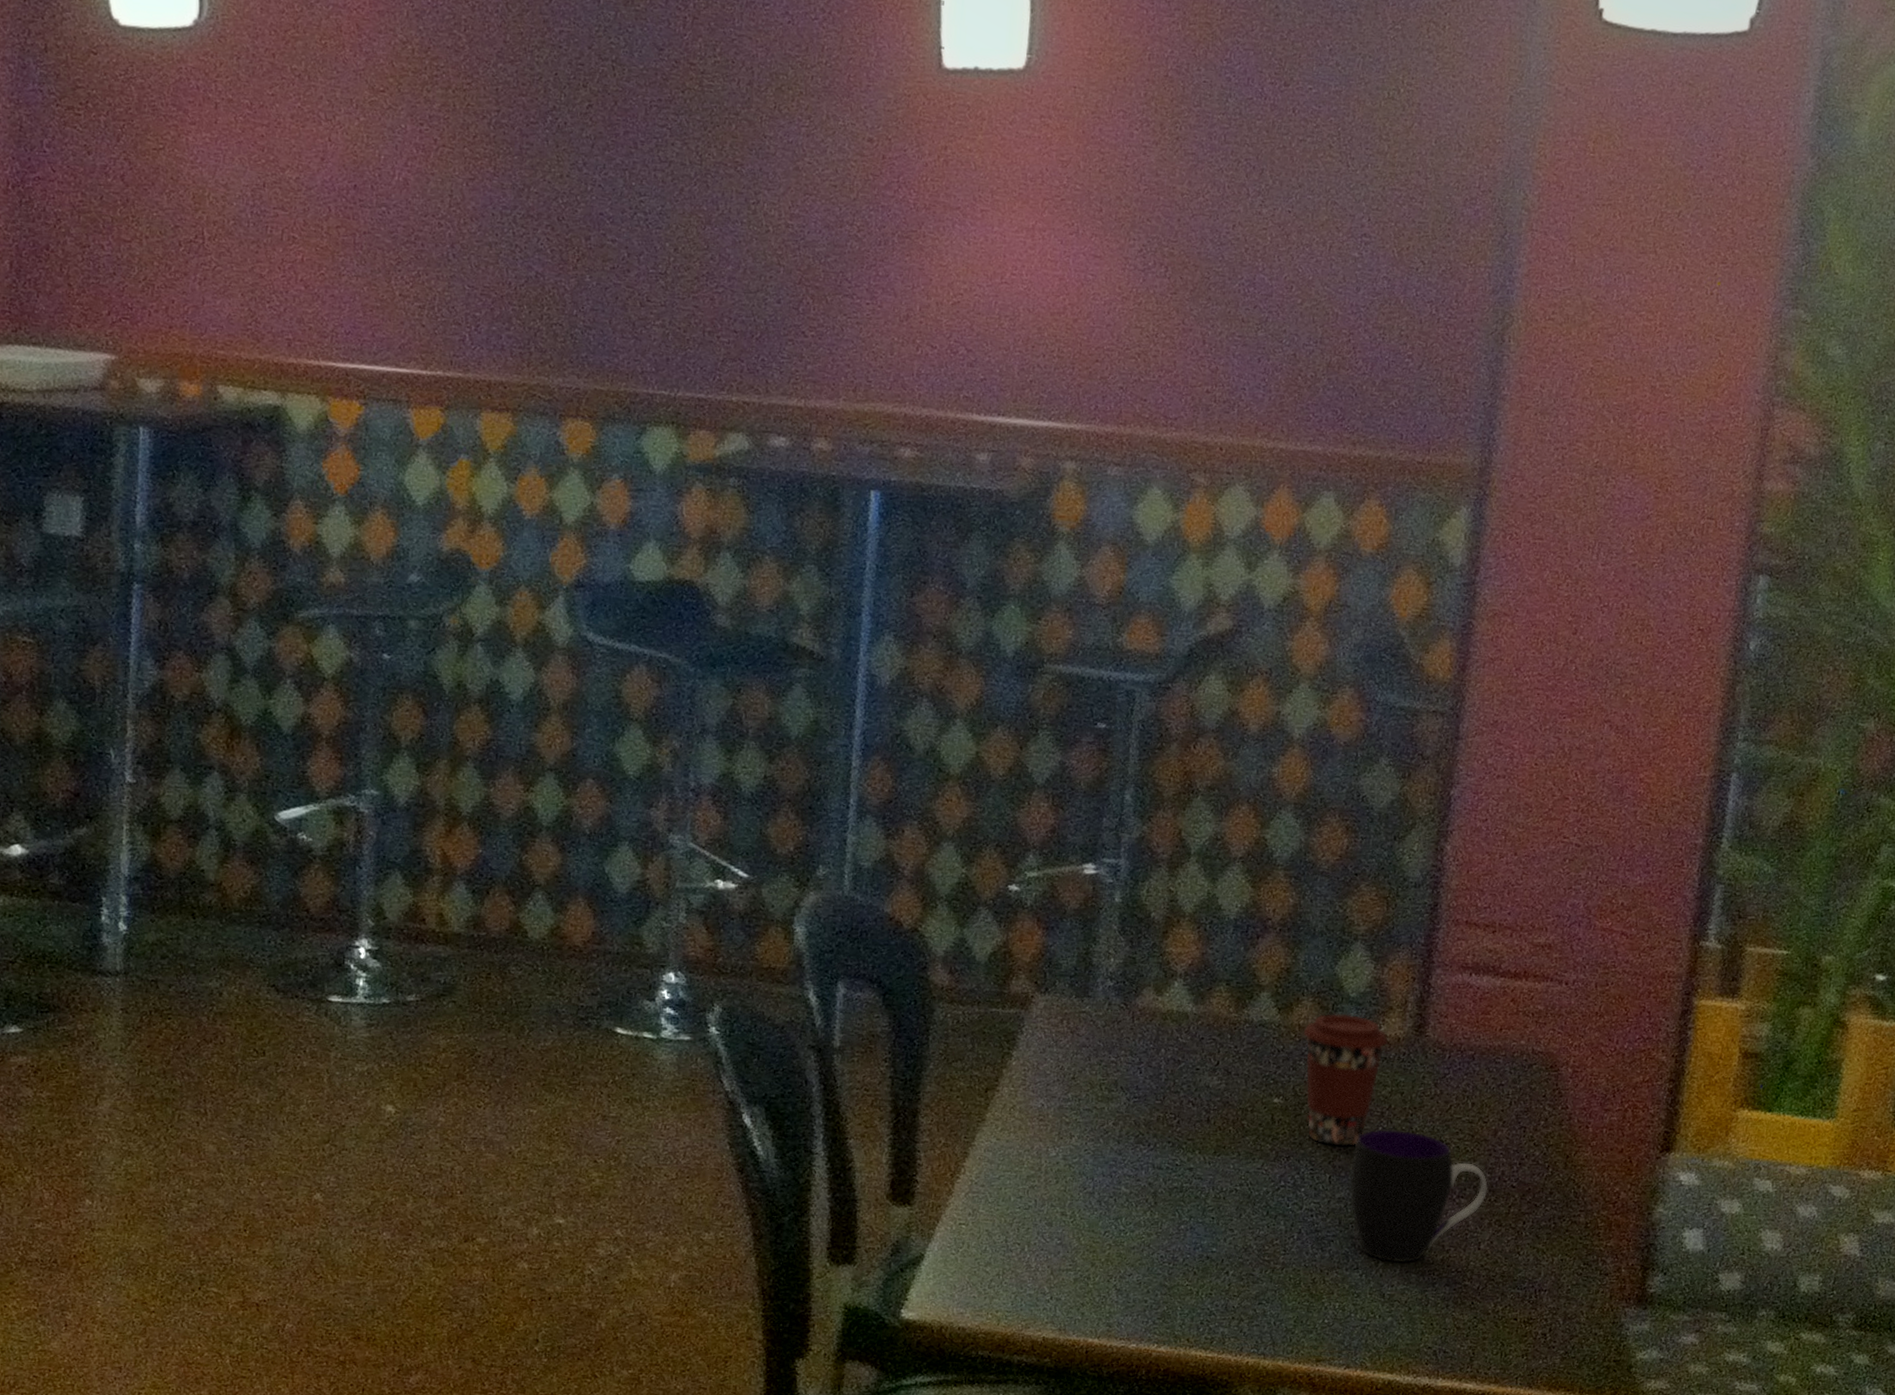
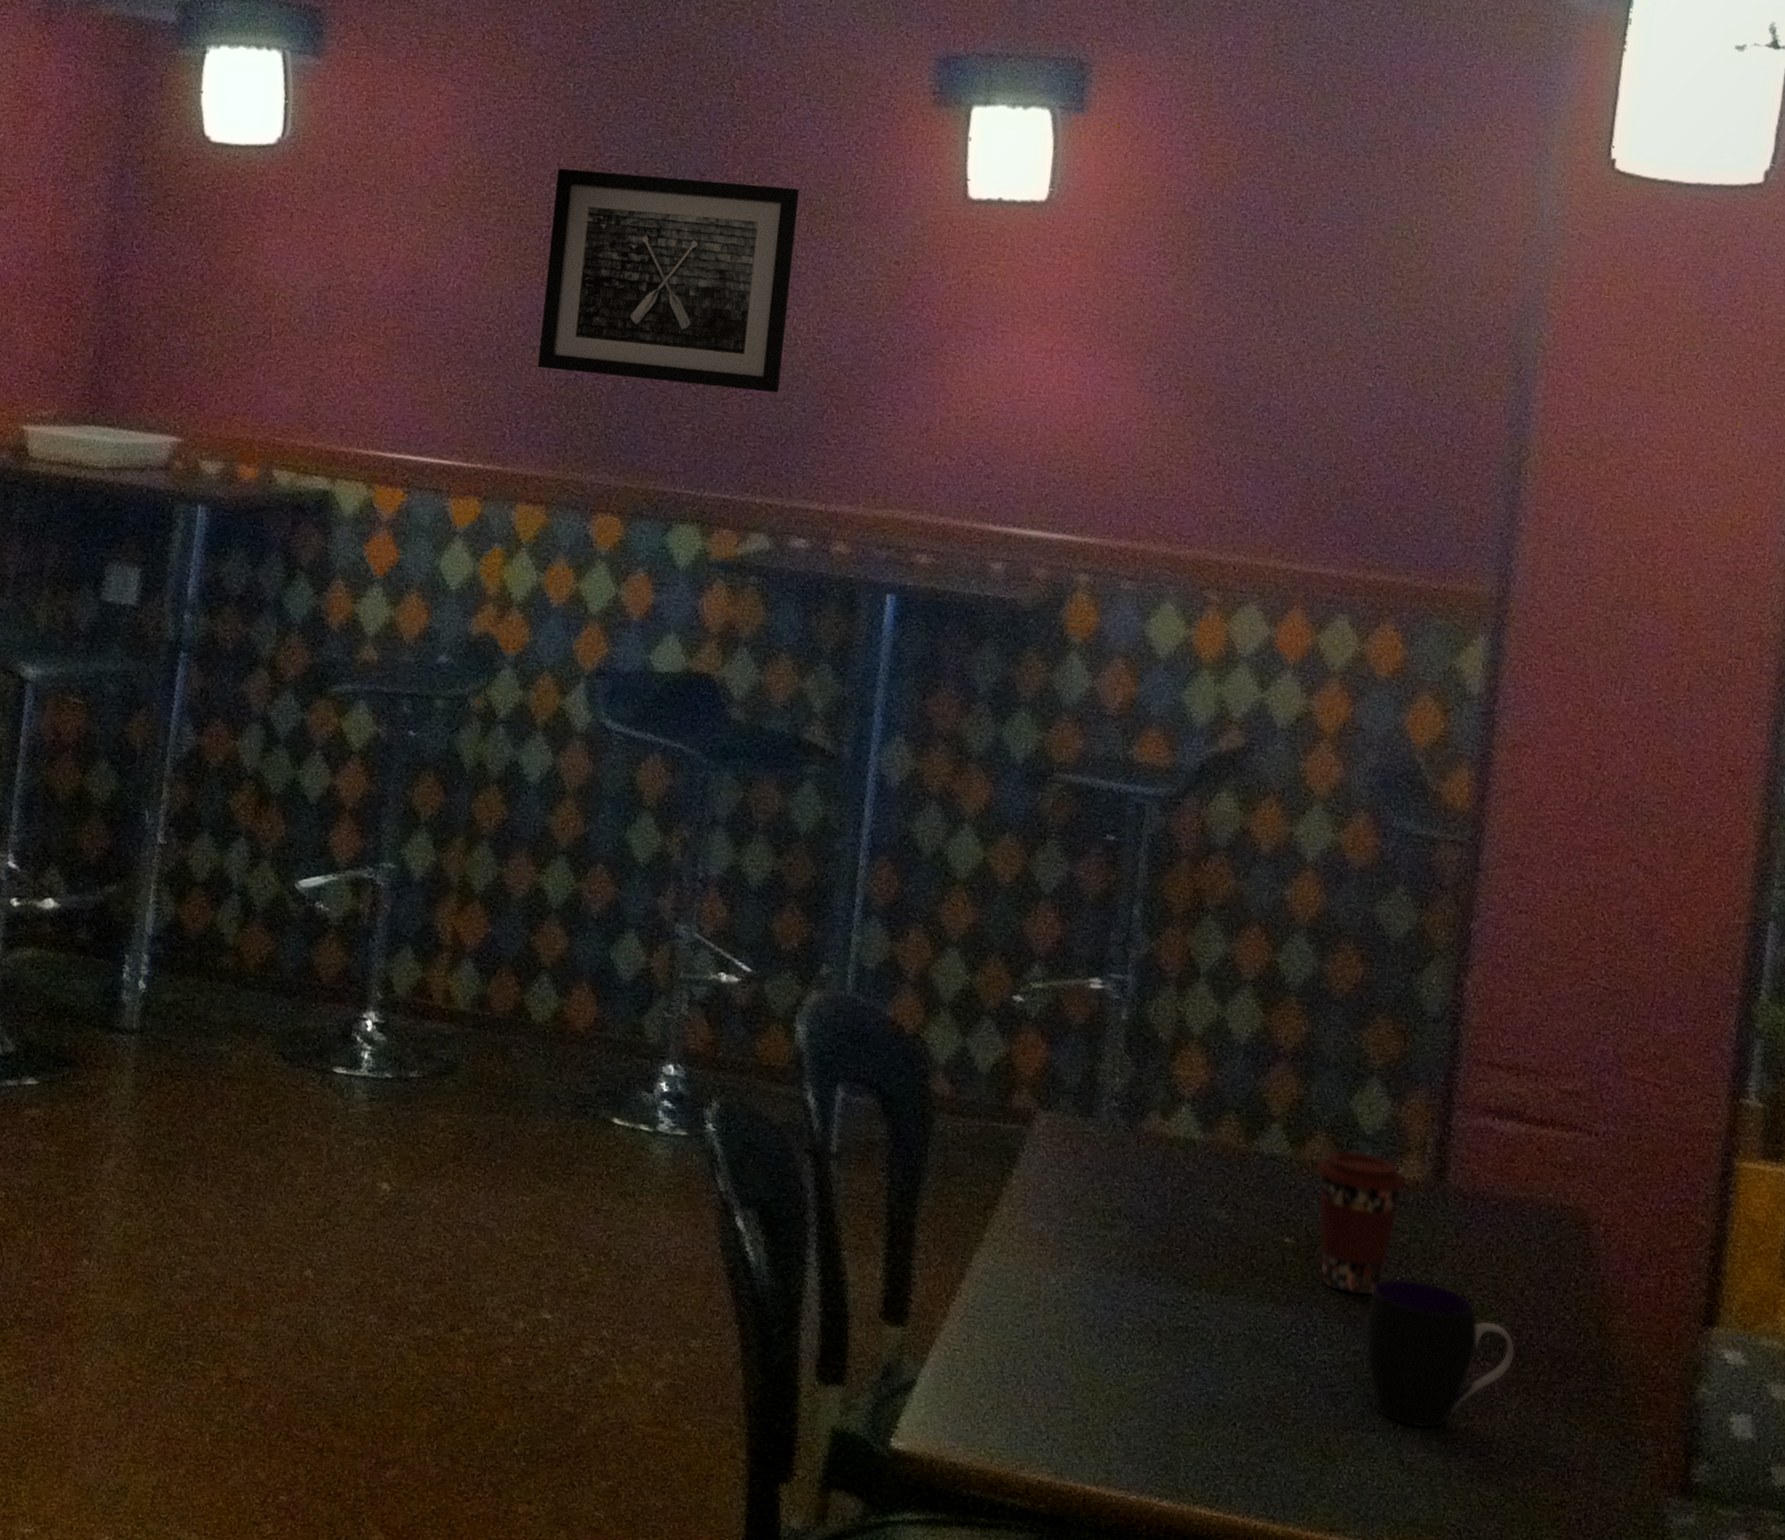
wall art: none [495,45,765,284] -> present [537,168,799,393]

